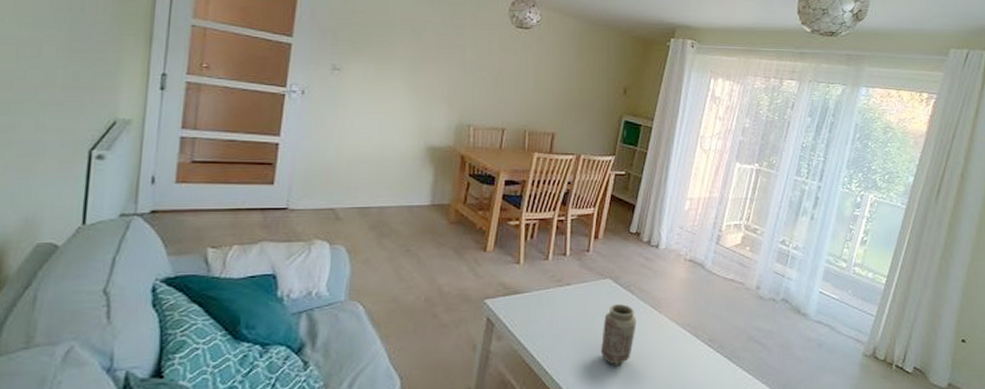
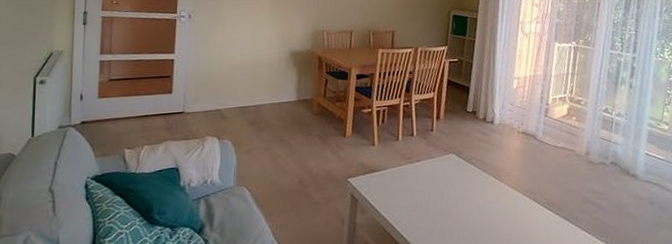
vase: present [600,304,637,365] -> none [451,175,481,231]

